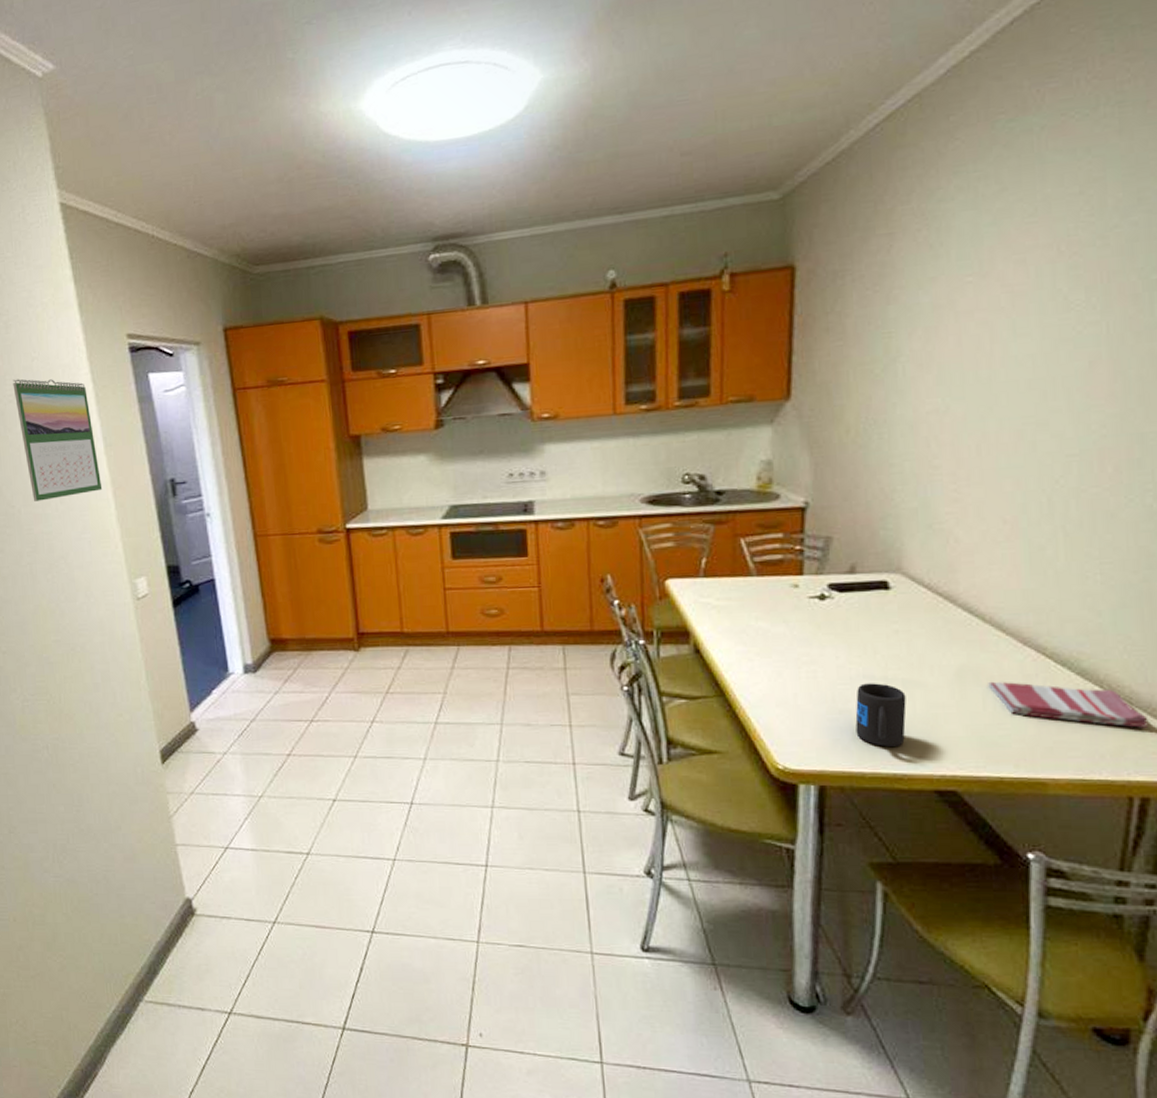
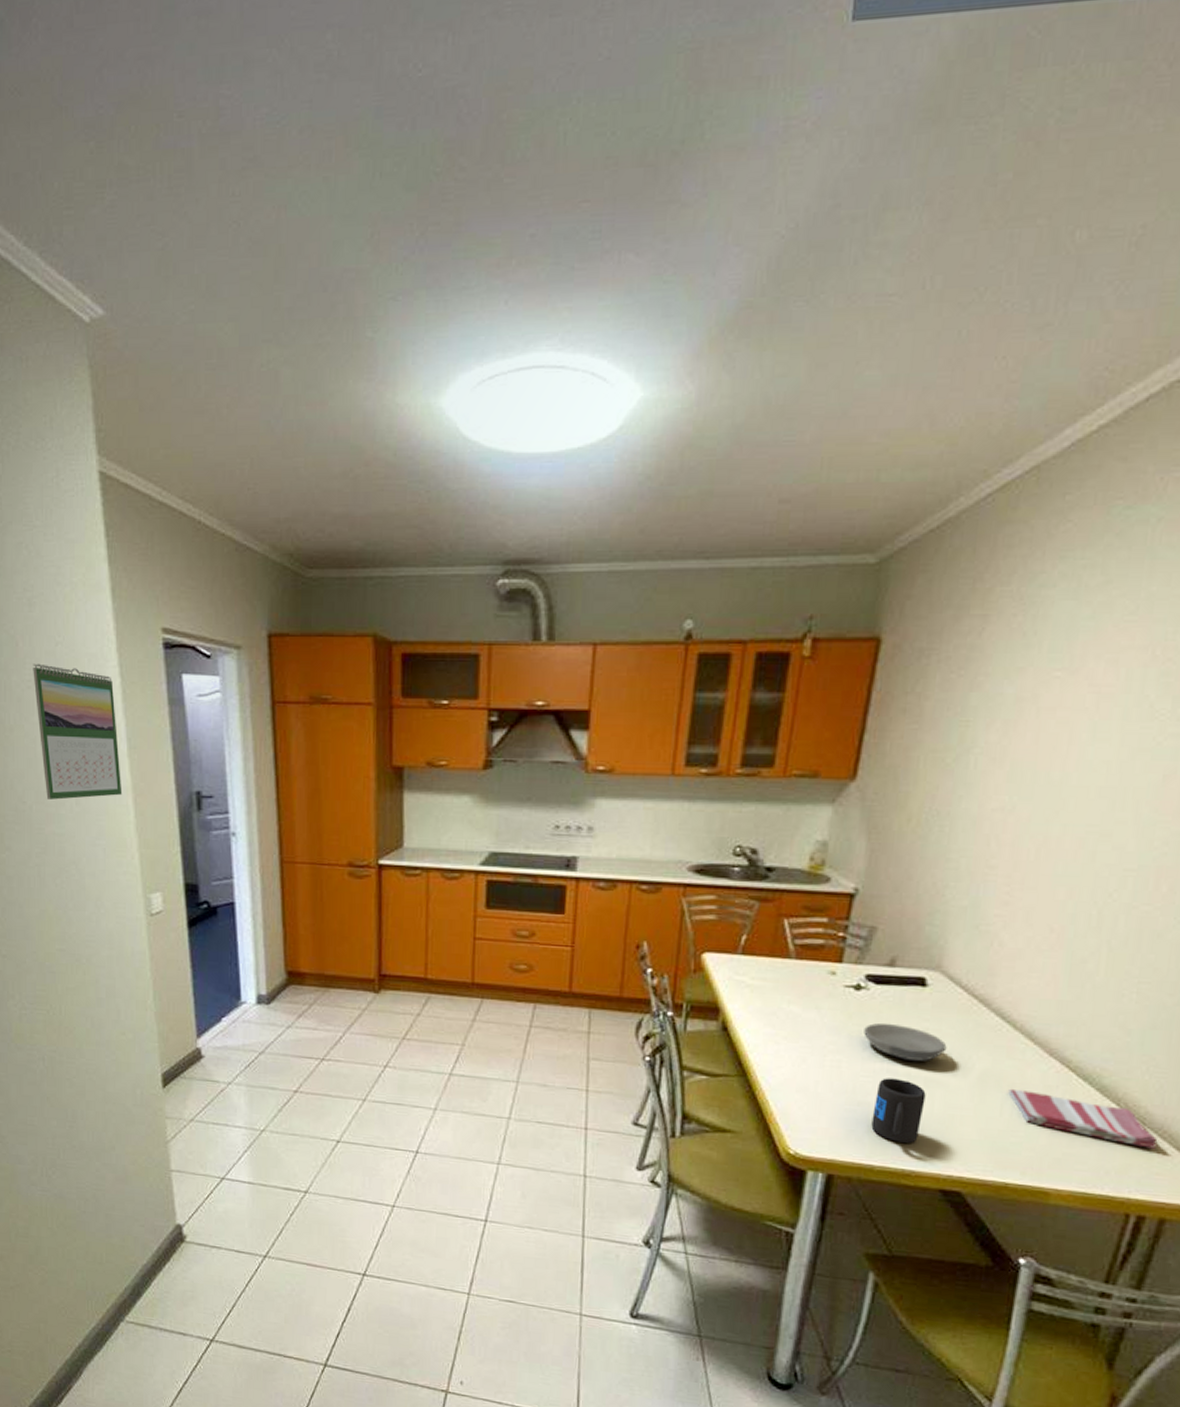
bowl: none [834,629,920,665] -> present [864,1022,947,1062]

